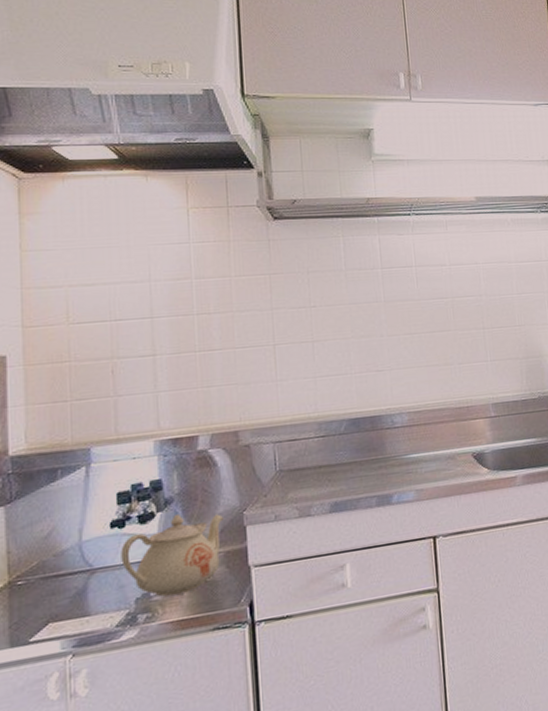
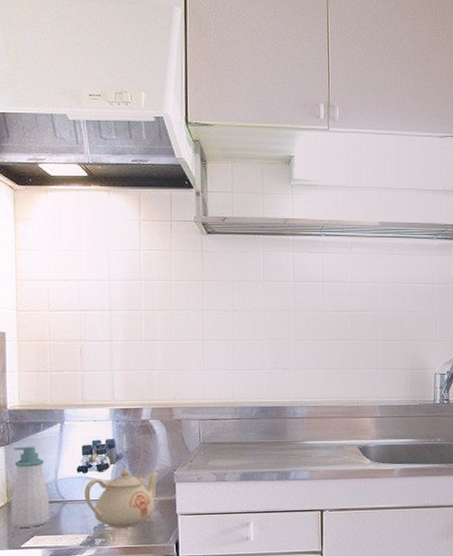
soap bottle: none [14,500,72,616] -> present [11,446,50,528]

